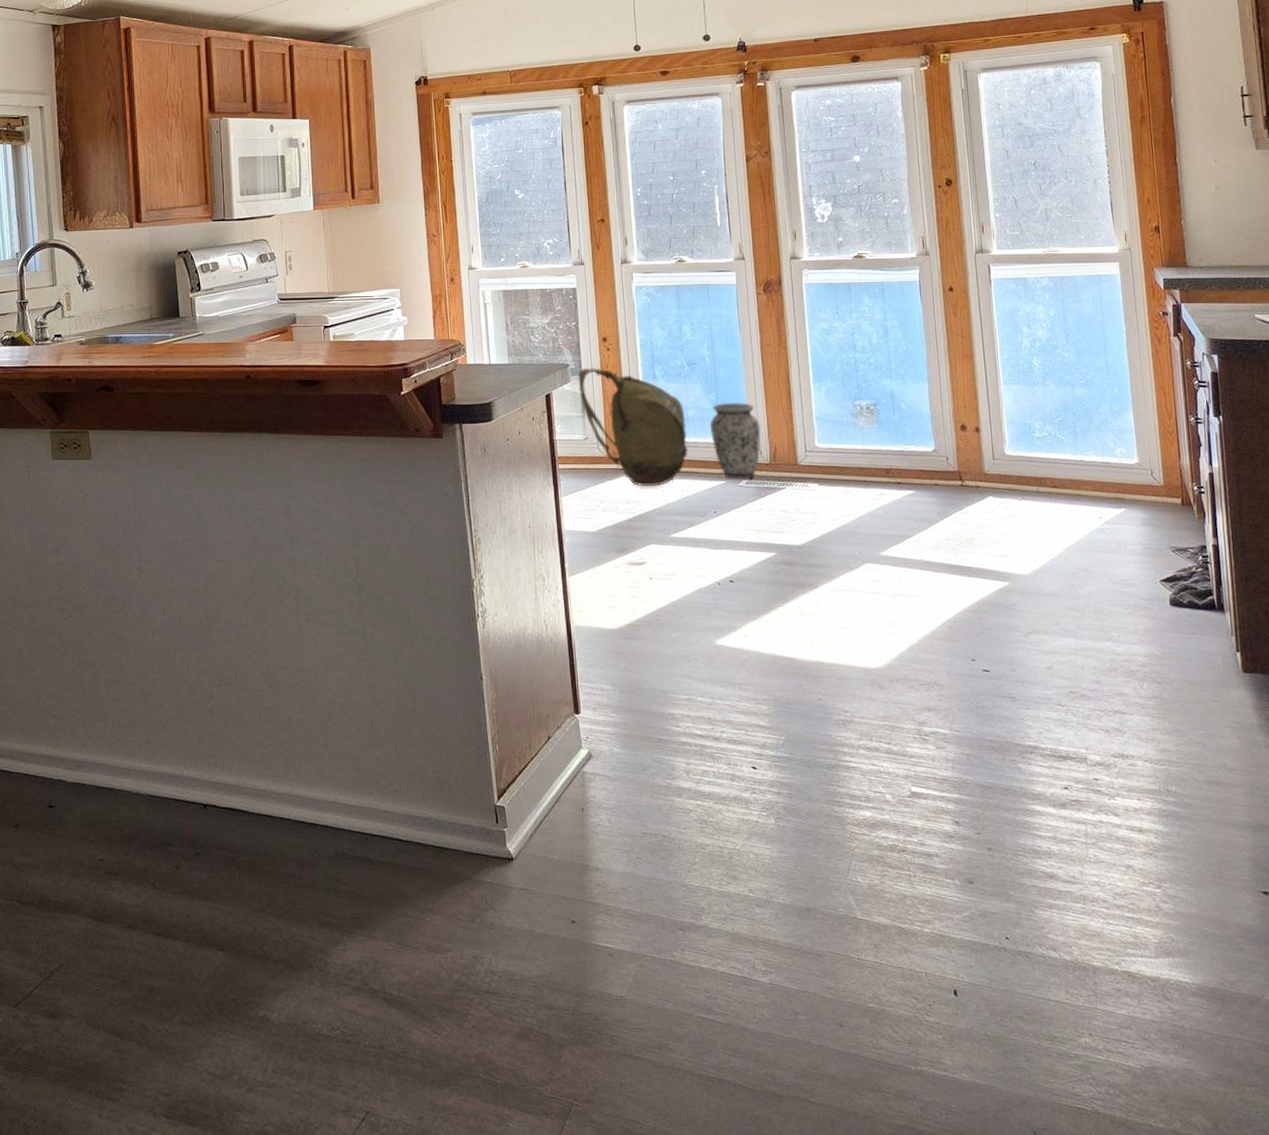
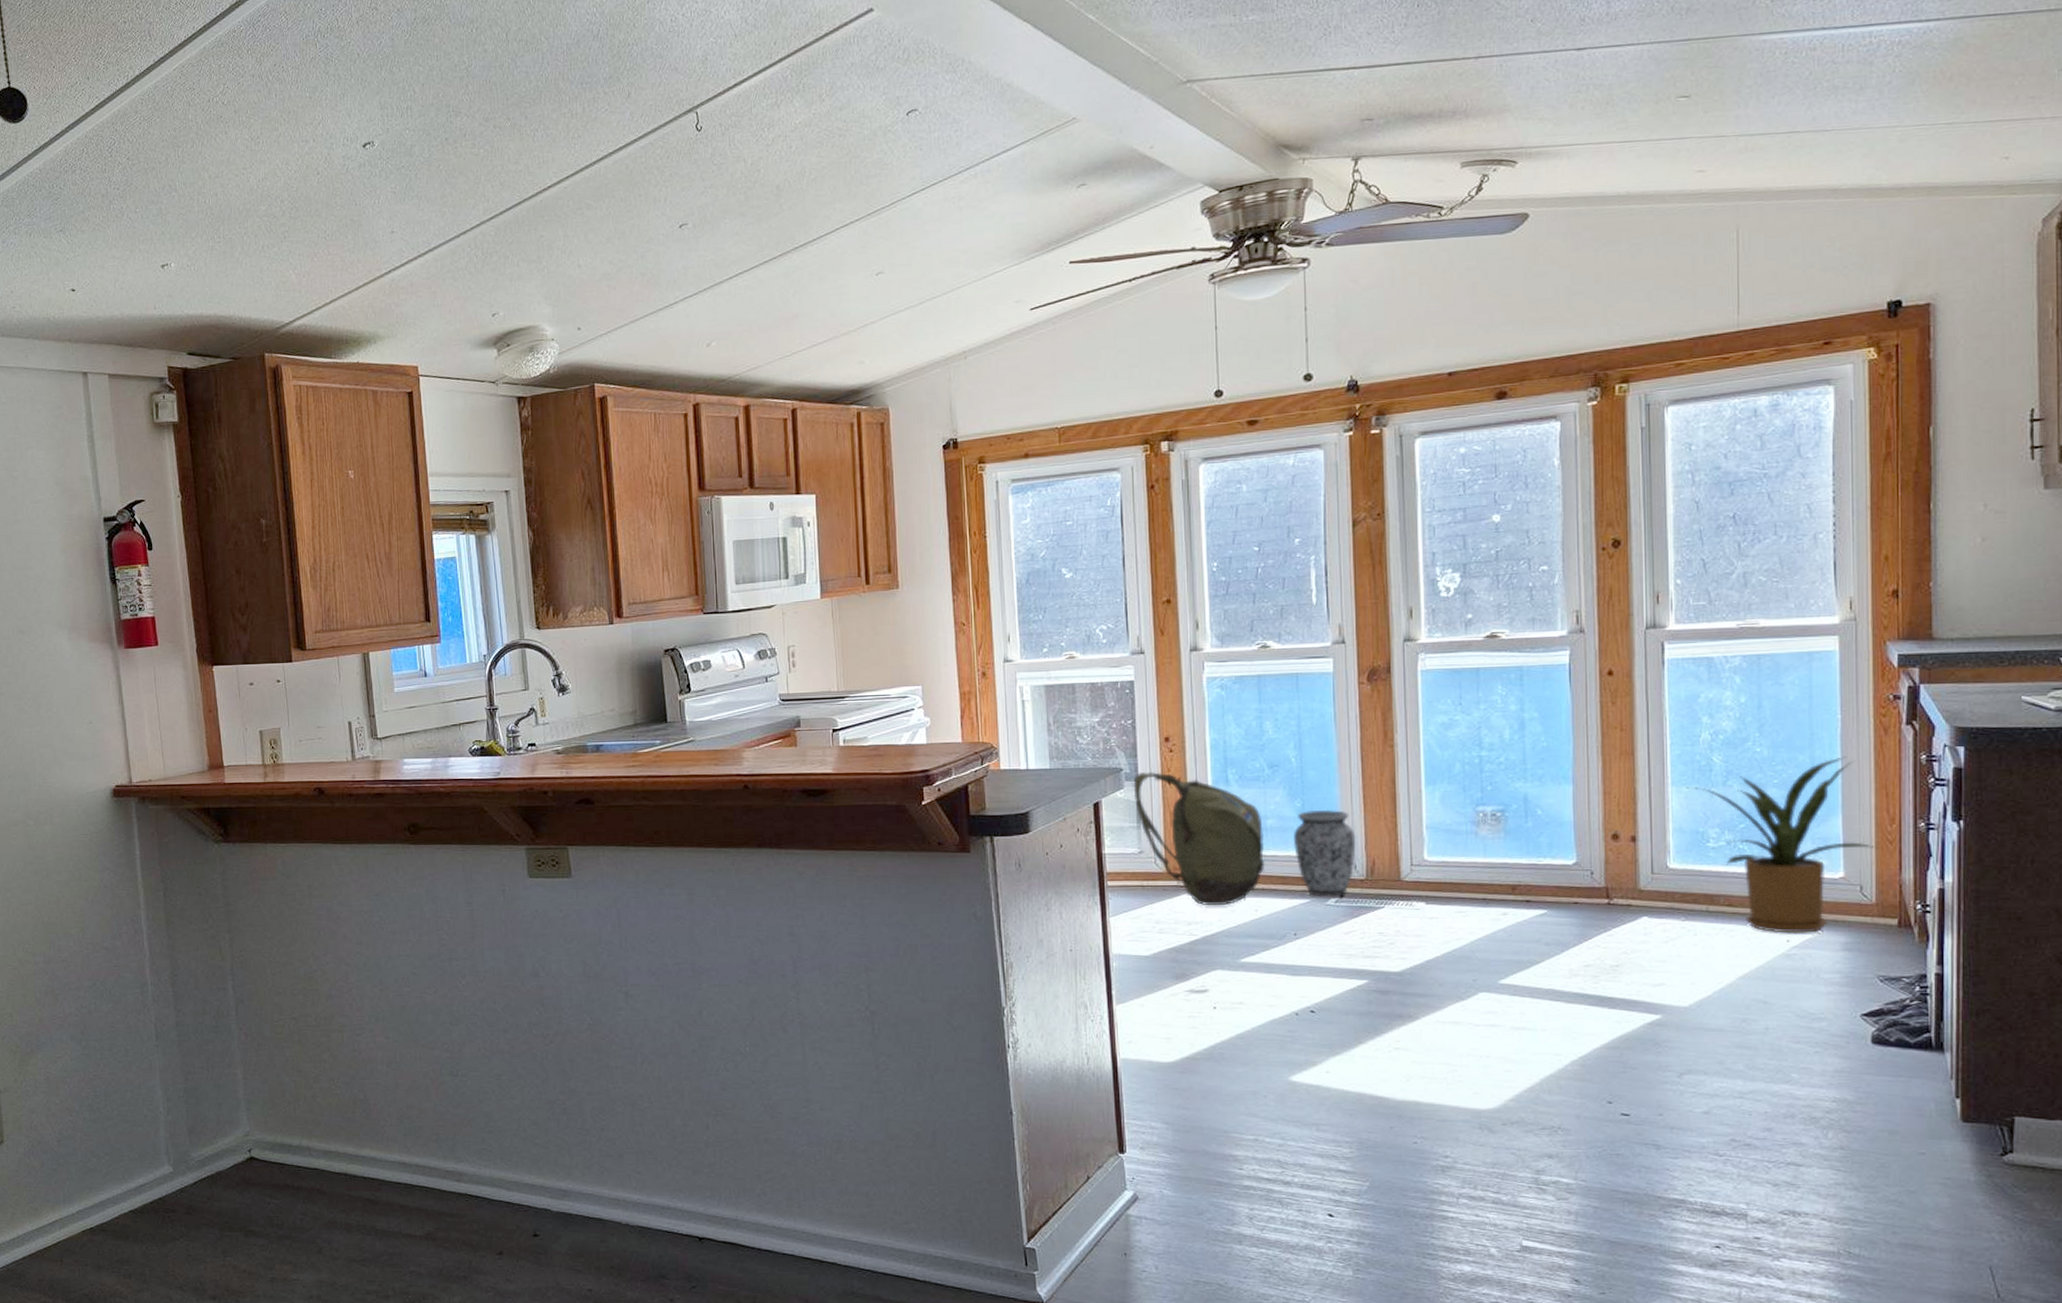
house plant: none [1014,362,1162,511] -> present [1686,756,1878,933]

